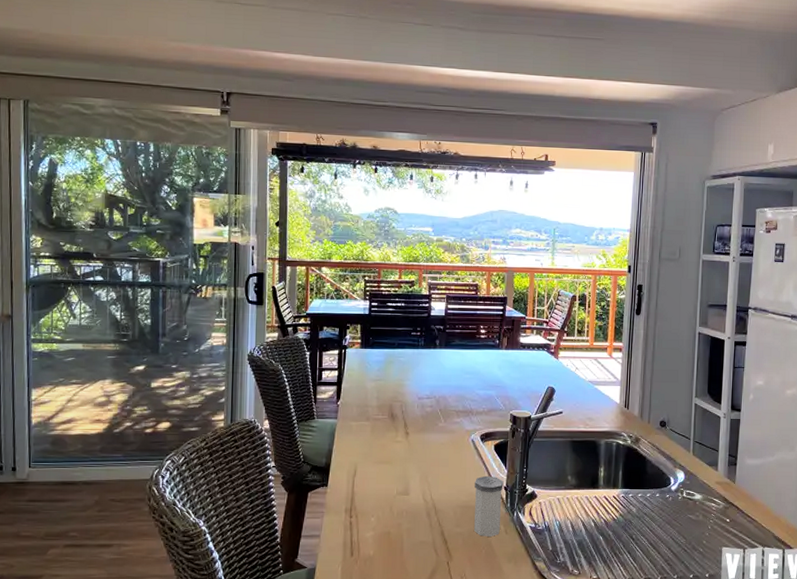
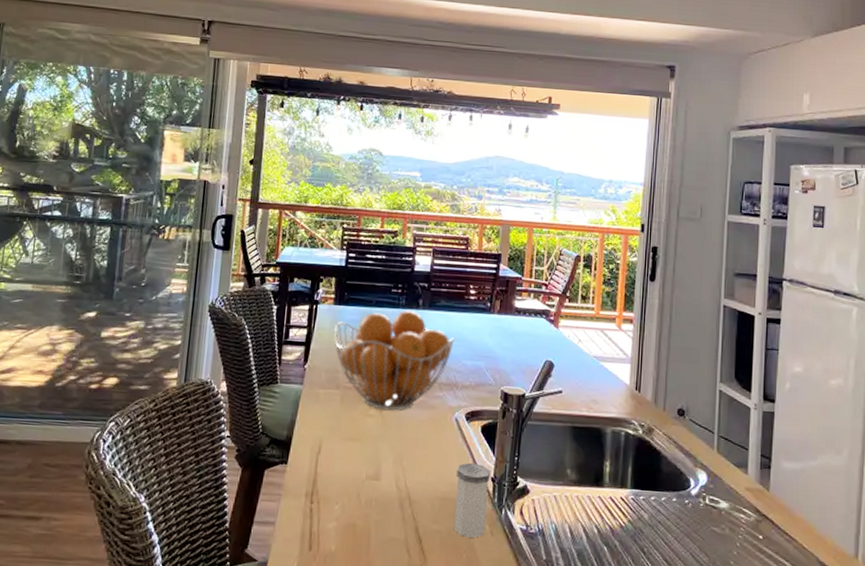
fruit basket: none [362,349,468,437] -> present [334,309,454,411]

